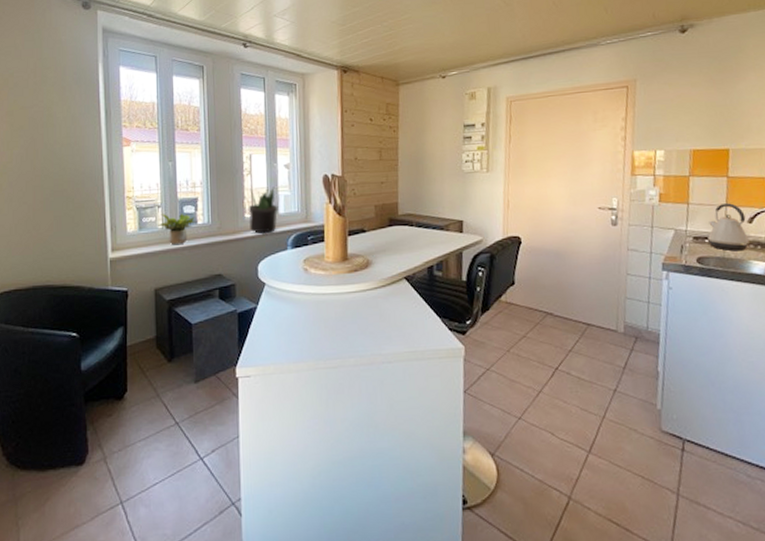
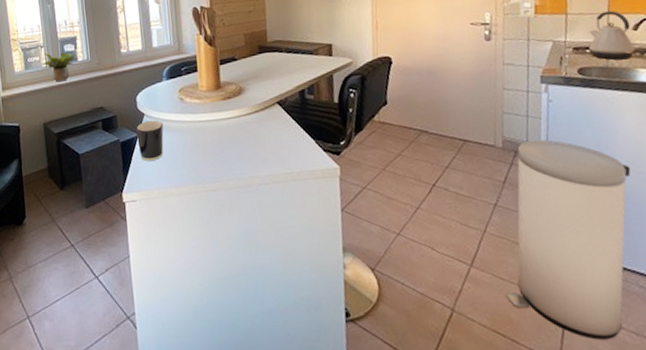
planter: present [248,186,279,233] -> none [123,22,152,67]
mug: none [255,290,285,334] -> present [136,120,164,161]
pedal bin: none [621,326,743,529] -> present [505,139,631,340]

